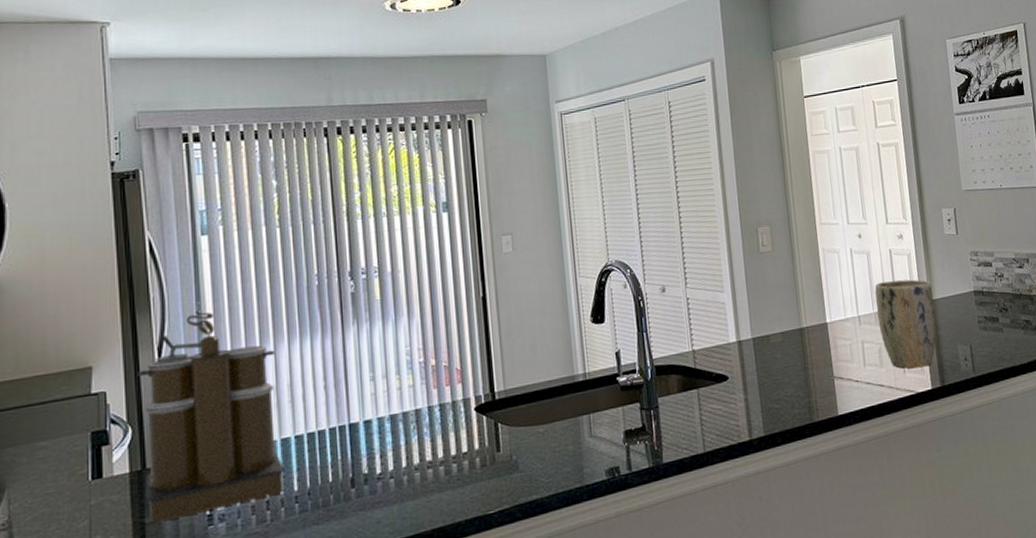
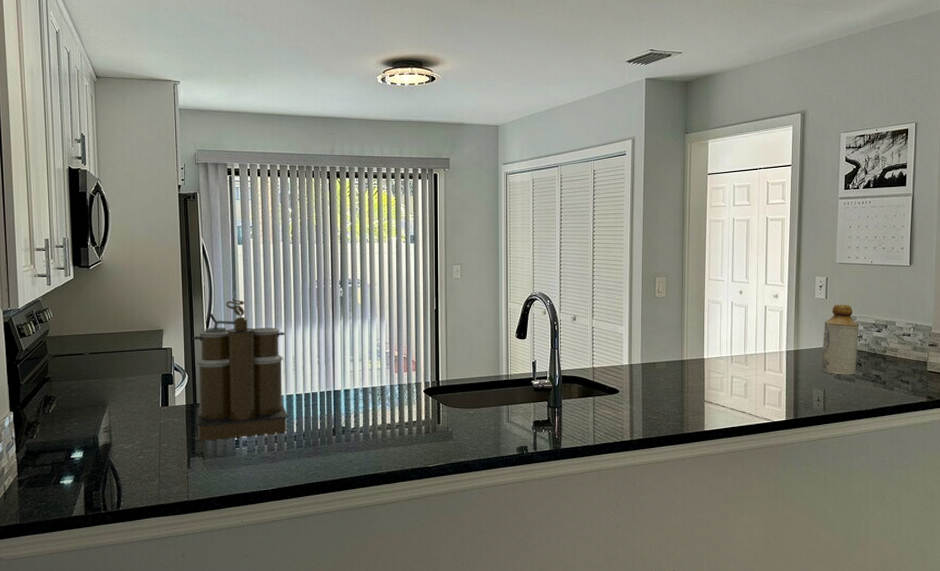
plant pot: present [875,279,937,369] -> none [747,331,798,402]
bottle: none [959,238,1003,326] -> present [821,304,859,375]

